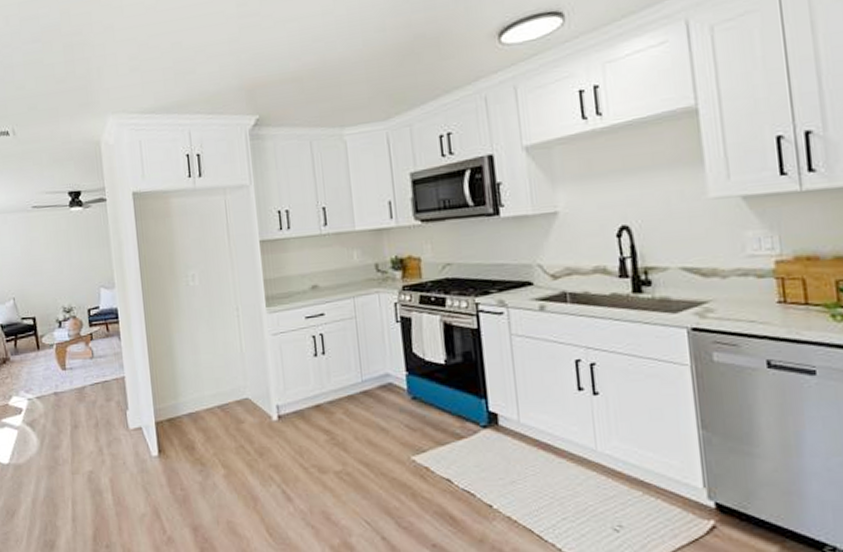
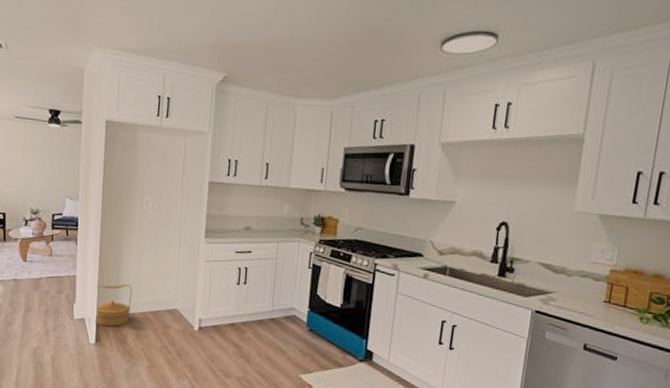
basket: none [148,378,194,433] -> present [95,284,133,327]

